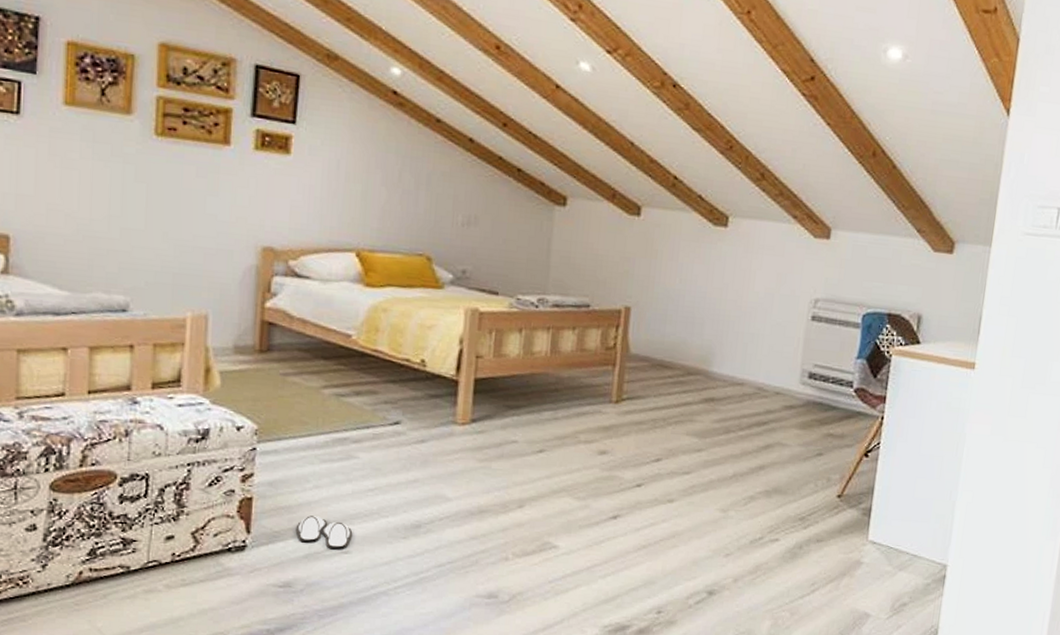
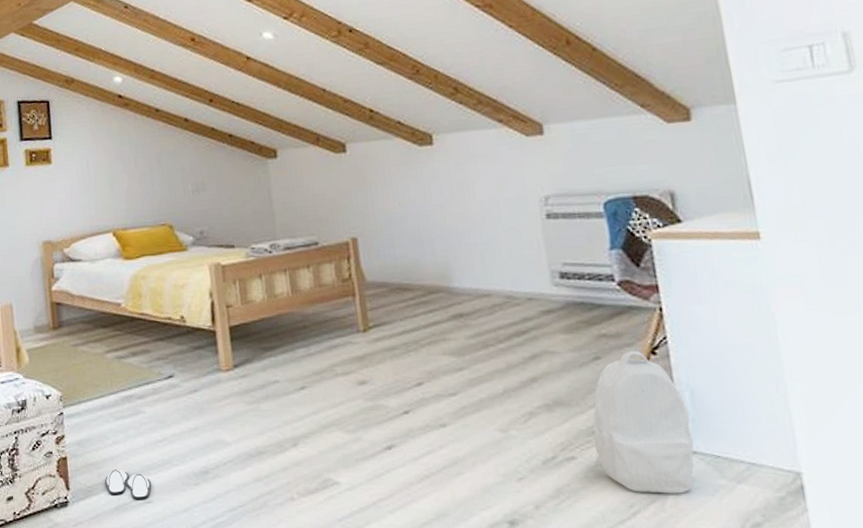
backpack: none [797,451,880,576] -> present [593,350,694,494]

